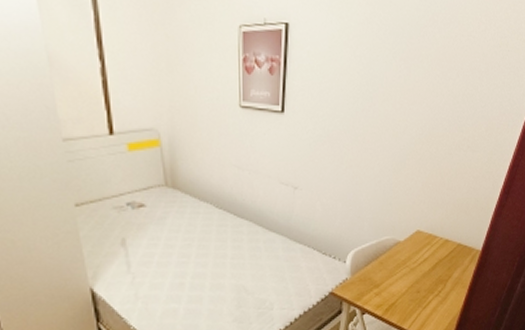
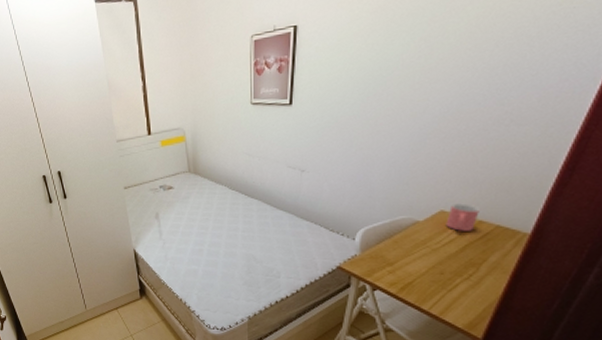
mug: none [421,223,446,250] -> present [445,203,479,231]

